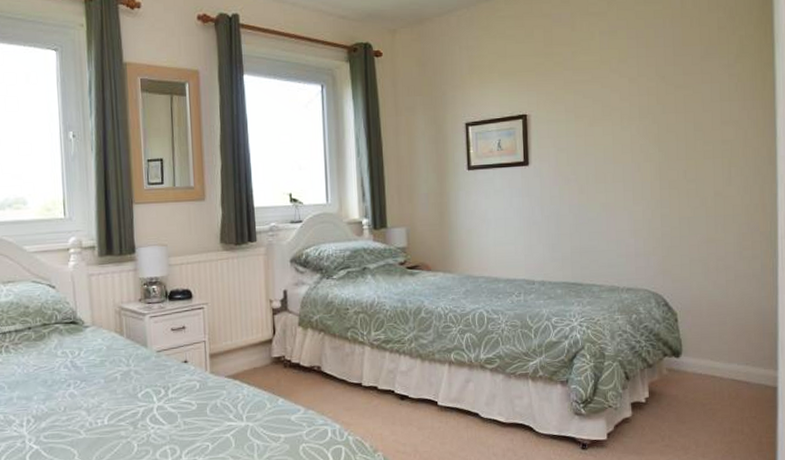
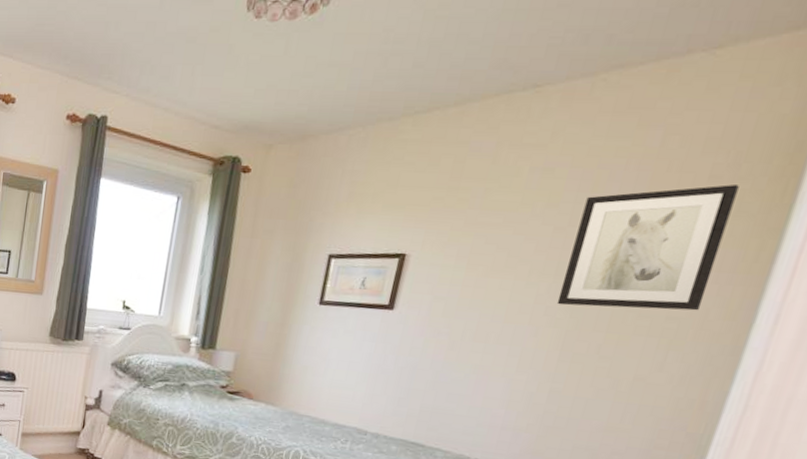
wall art: none [644,33,741,142] -> present [556,184,739,311]

